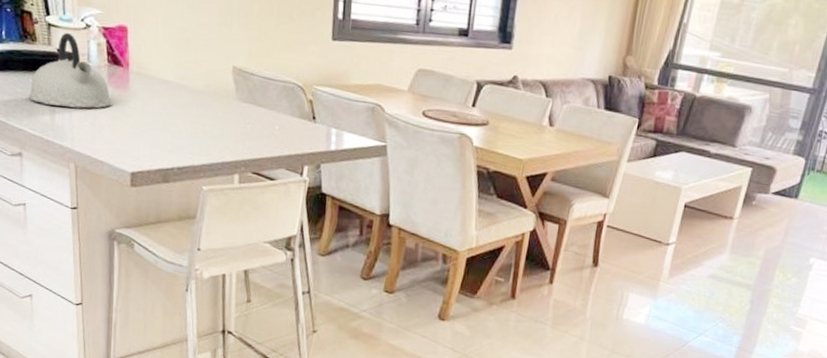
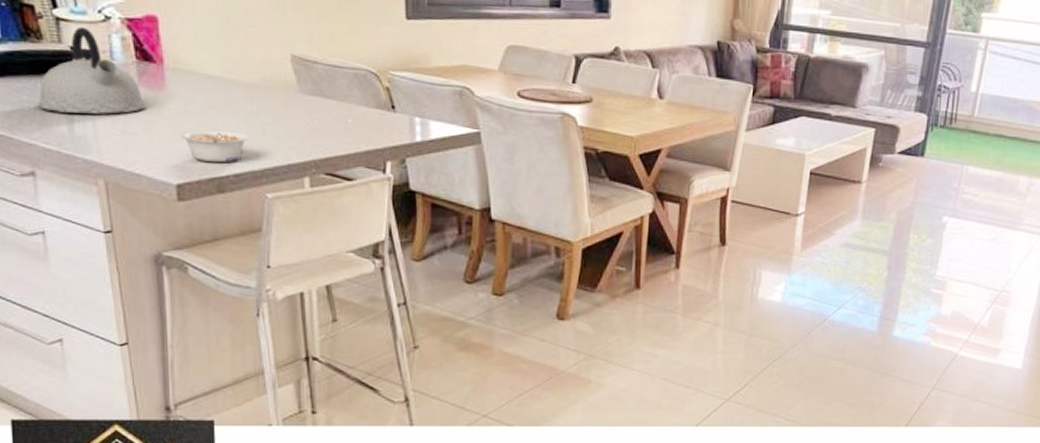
legume: none [137,126,193,157] -> present [180,129,250,162]

